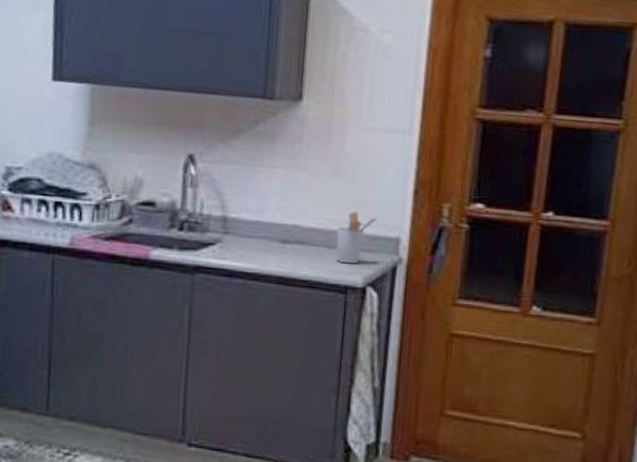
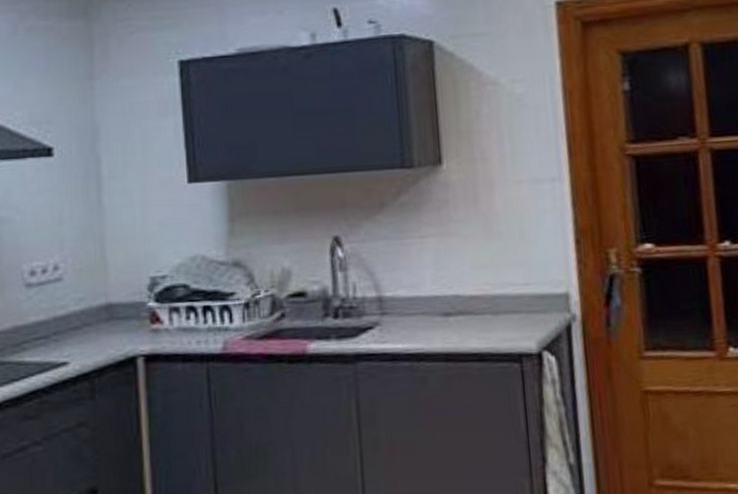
utensil holder: present [335,211,378,264] -> none [500,271,542,330]

